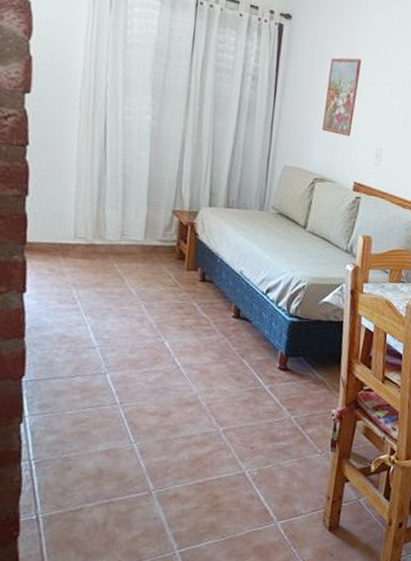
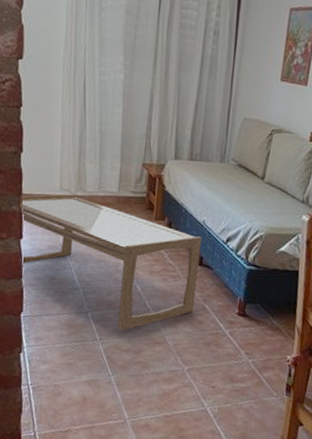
coffee table: none [23,242,240,393] -> present [20,193,202,331]

